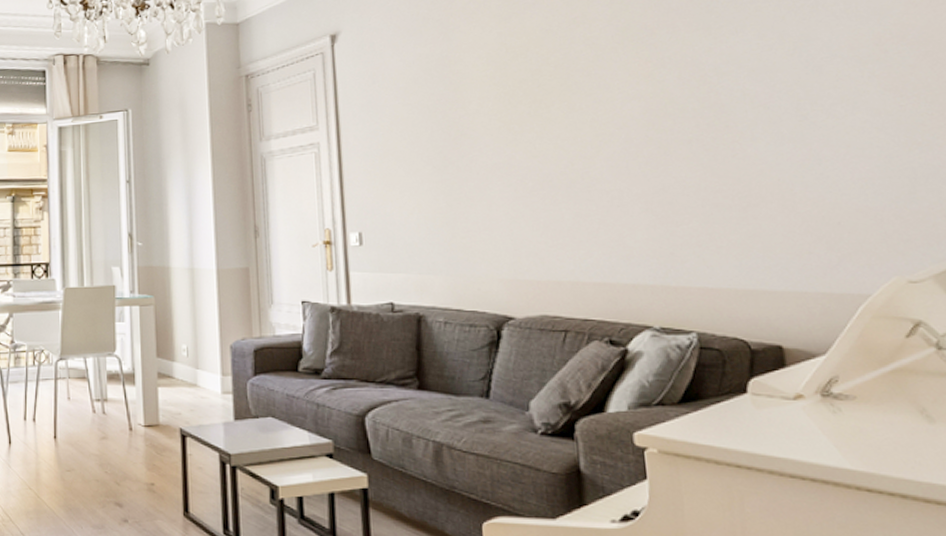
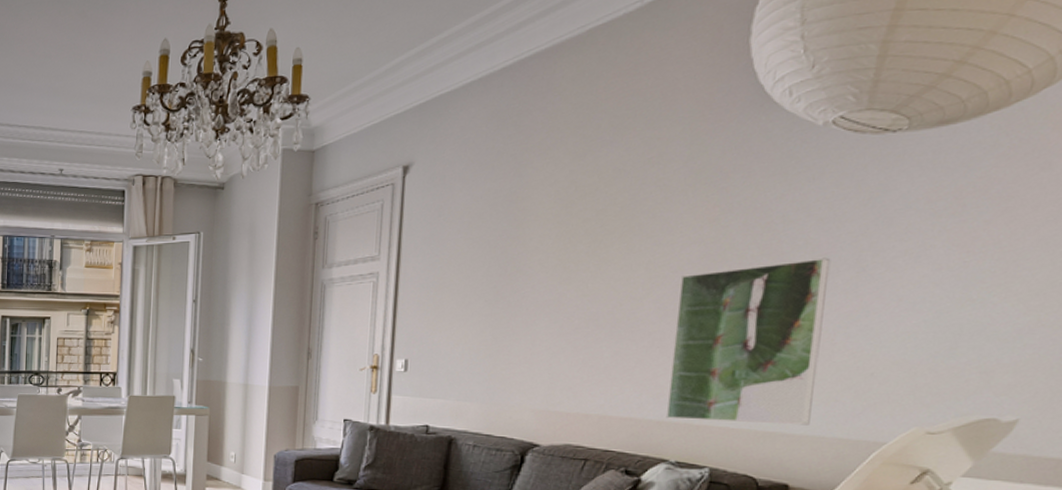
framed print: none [627,107,789,282] -> present [665,257,831,426]

